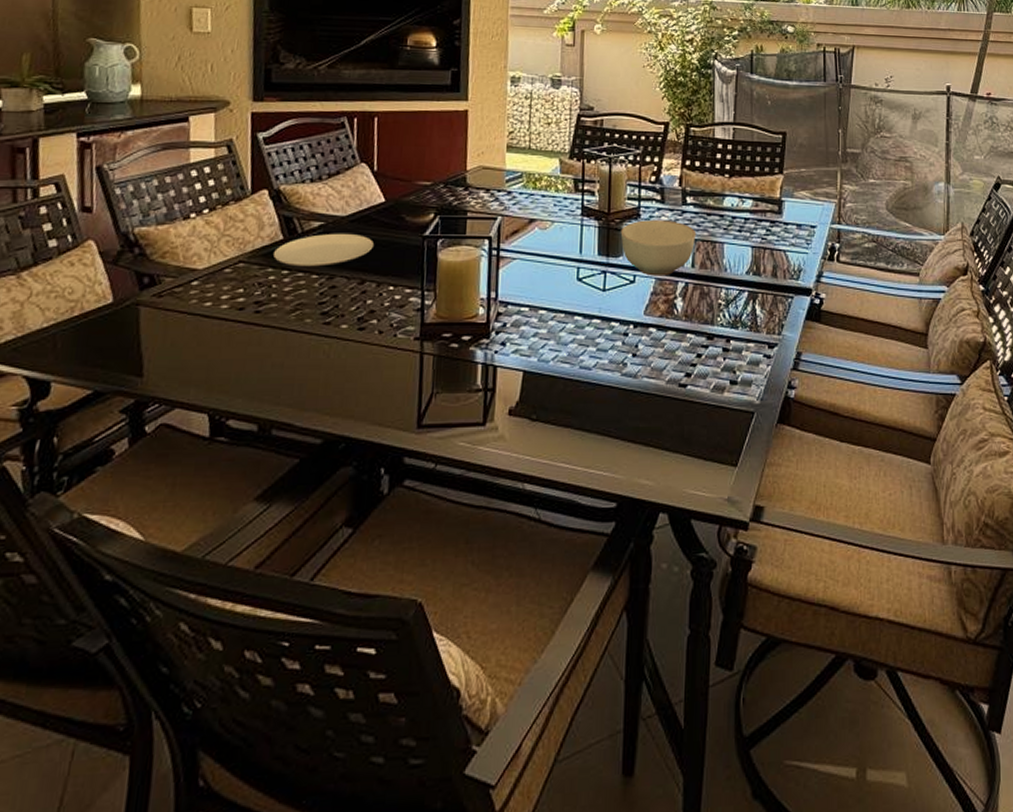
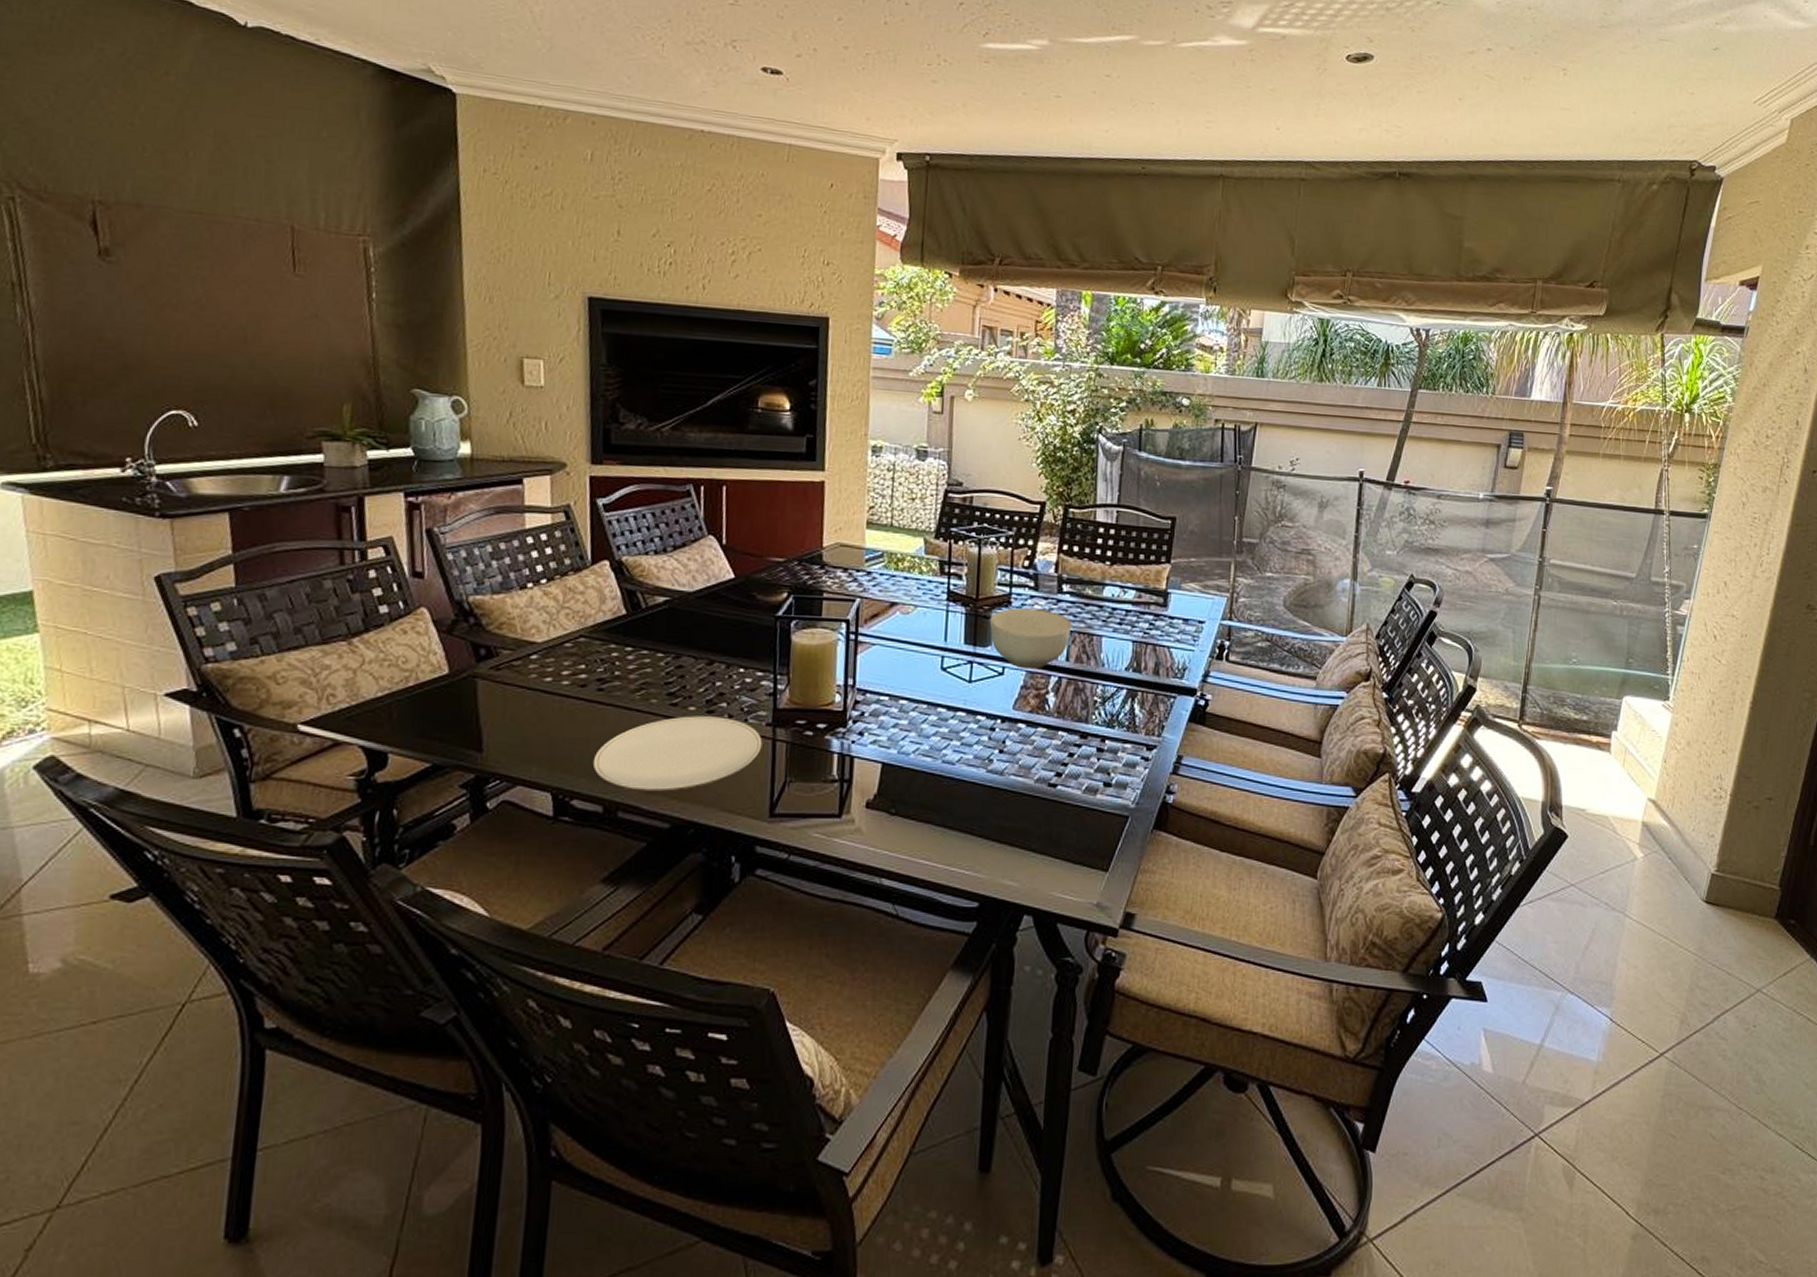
plate: none [248,333,411,409] -> present [592,716,763,792]
plate: present [274,233,374,267] -> none [616,609,723,645]

